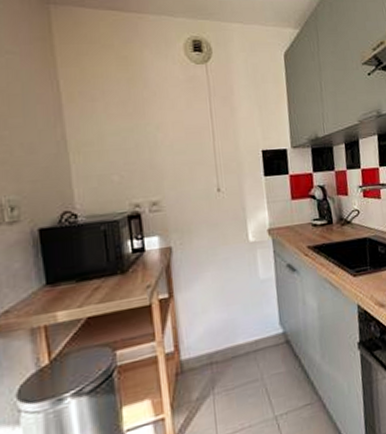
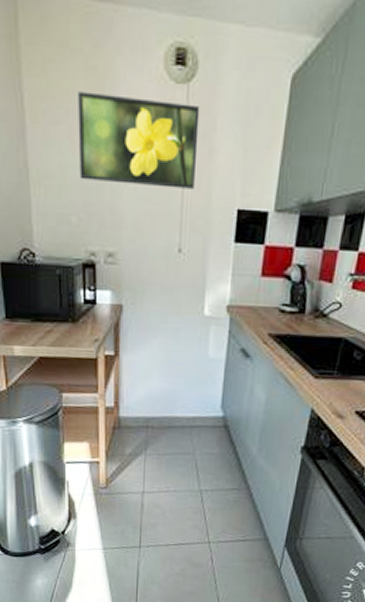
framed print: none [112,75,223,144] -> present [78,91,200,189]

